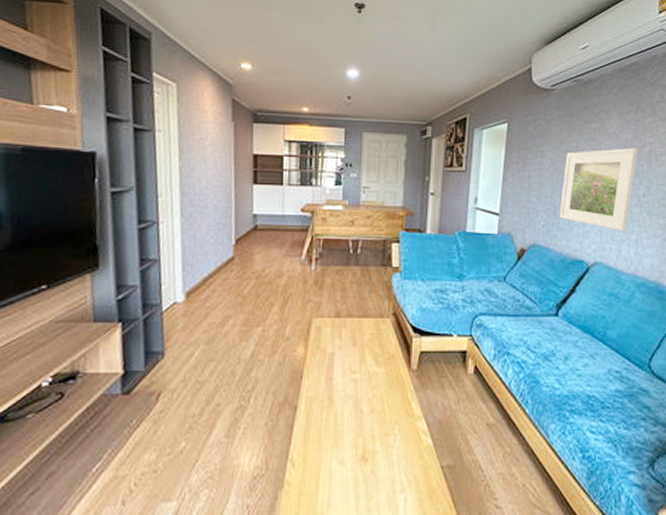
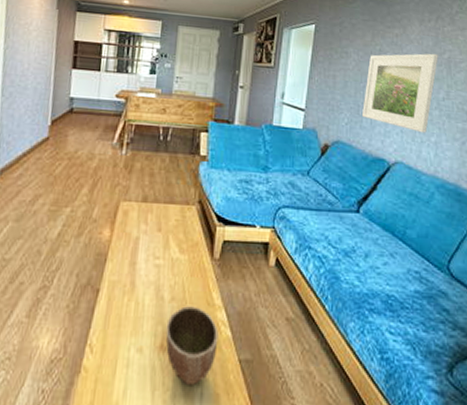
decorative bowl: none [366,418,419,492] -> present [165,306,219,385]

